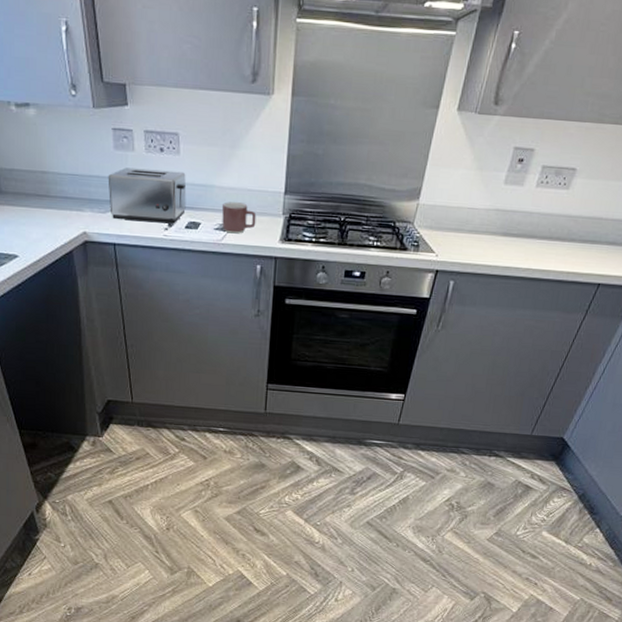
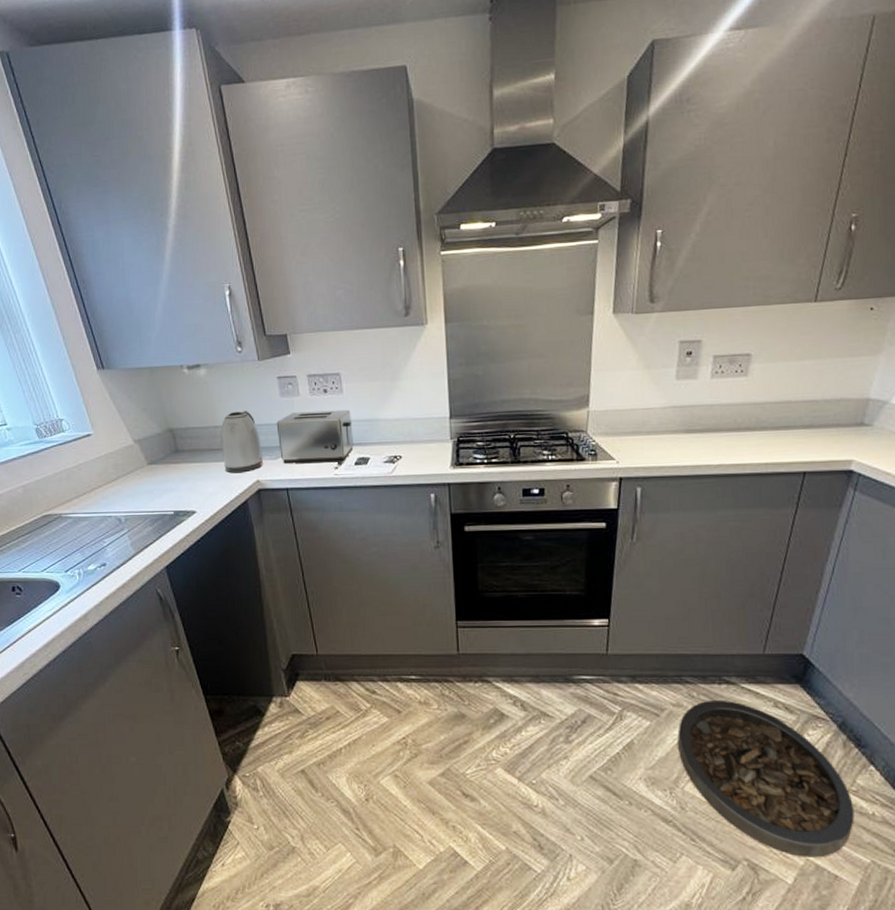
kettle: none [48,159,92,223] -> present [220,411,264,473]
mug: present [221,202,256,234] -> none [388,432,425,465]
pet bowl: none [445,469,577,594] -> present [678,701,855,858]

